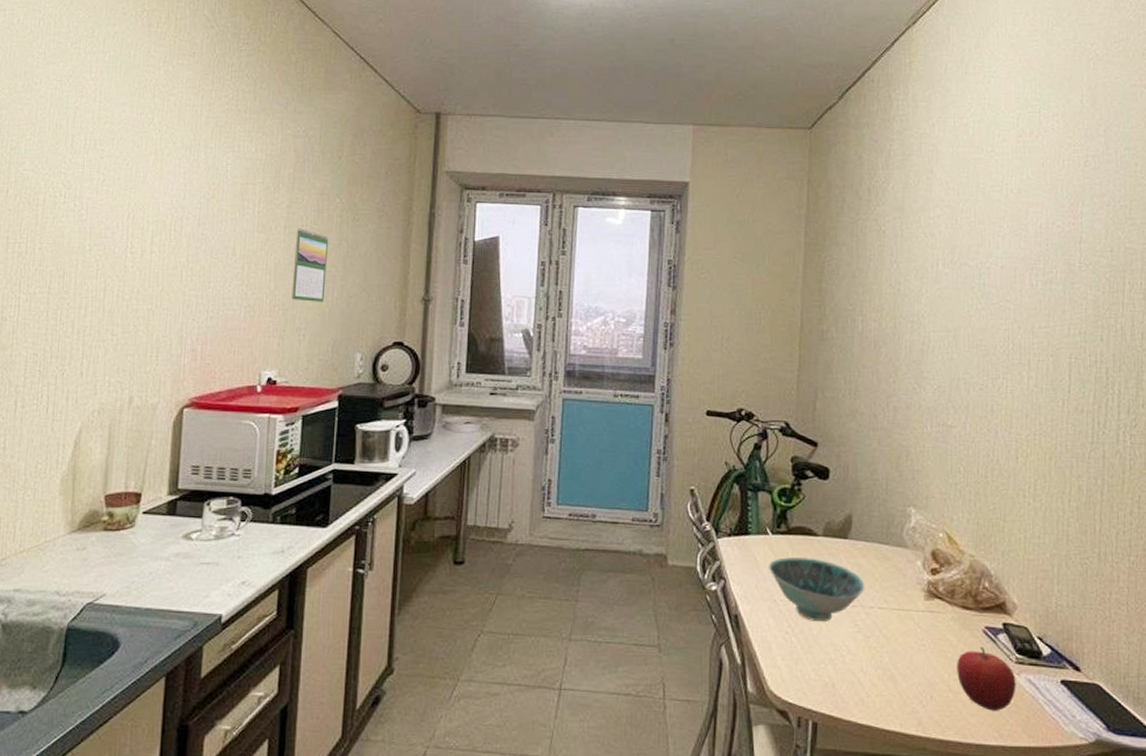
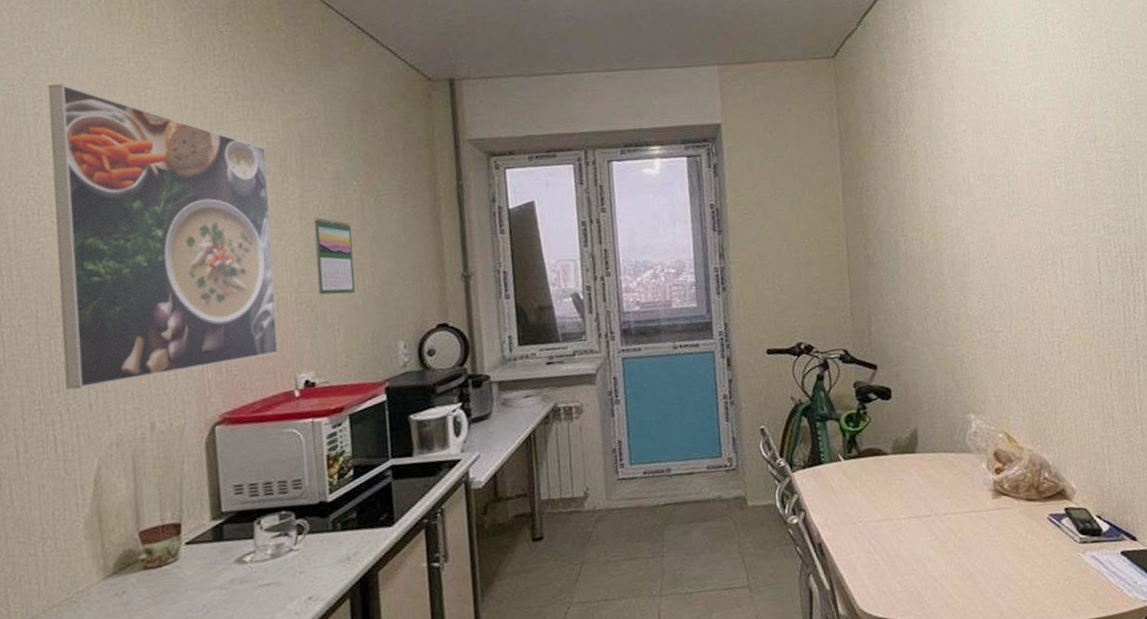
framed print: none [64,83,264,357] -> present [47,83,279,390]
bowl: present [769,557,865,621] -> none [845,476,937,537]
fruit: present [957,647,1016,711] -> none [1028,533,1083,591]

